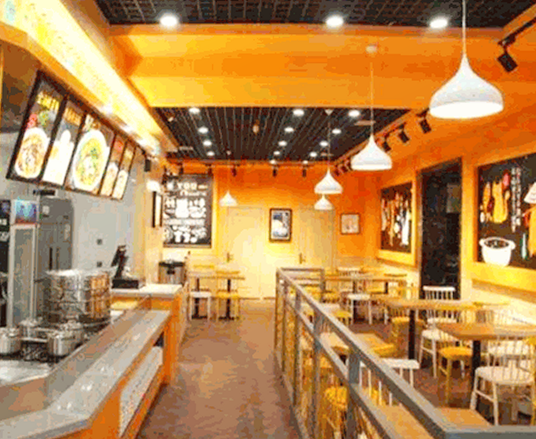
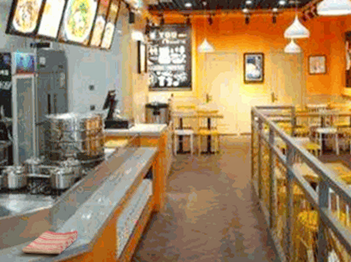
dish towel: none [10,403,76,431] -> present [22,230,78,254]

